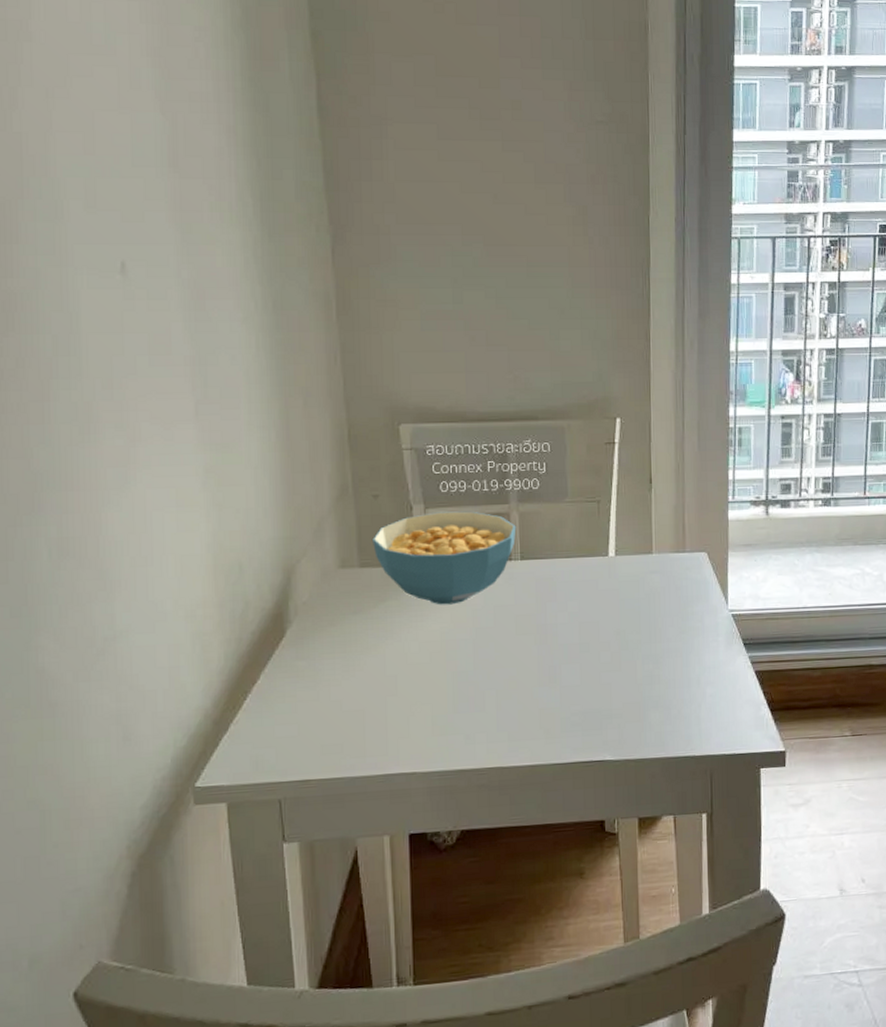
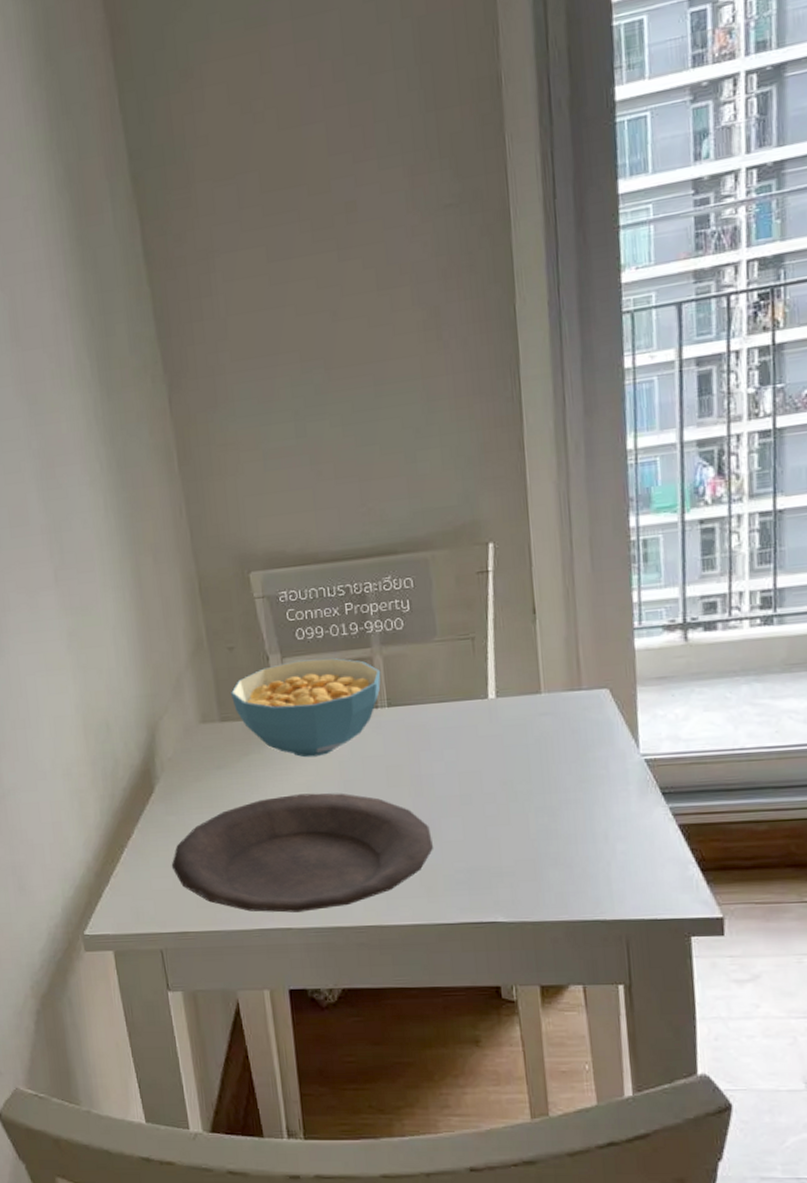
plate: none [298,639,553,758] -> present [172,793,433,913]

